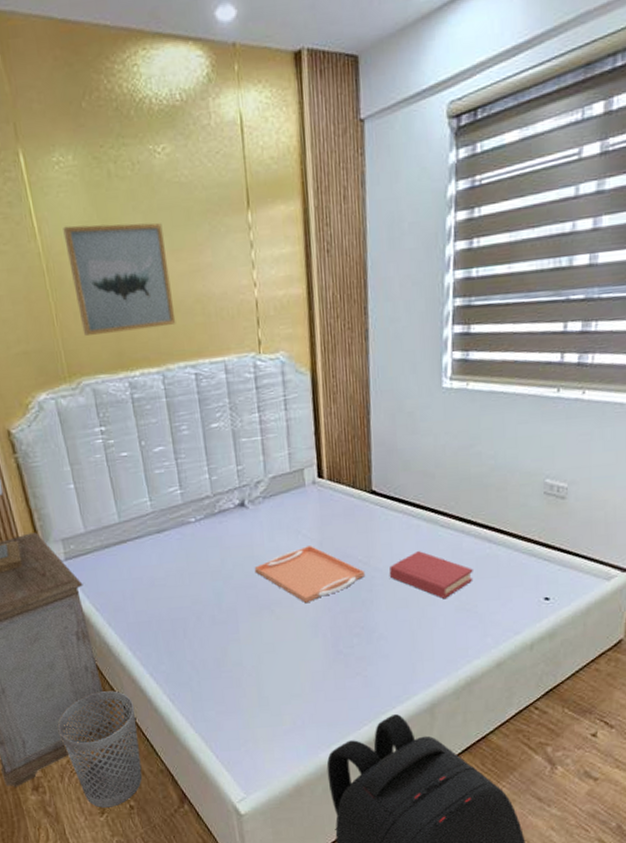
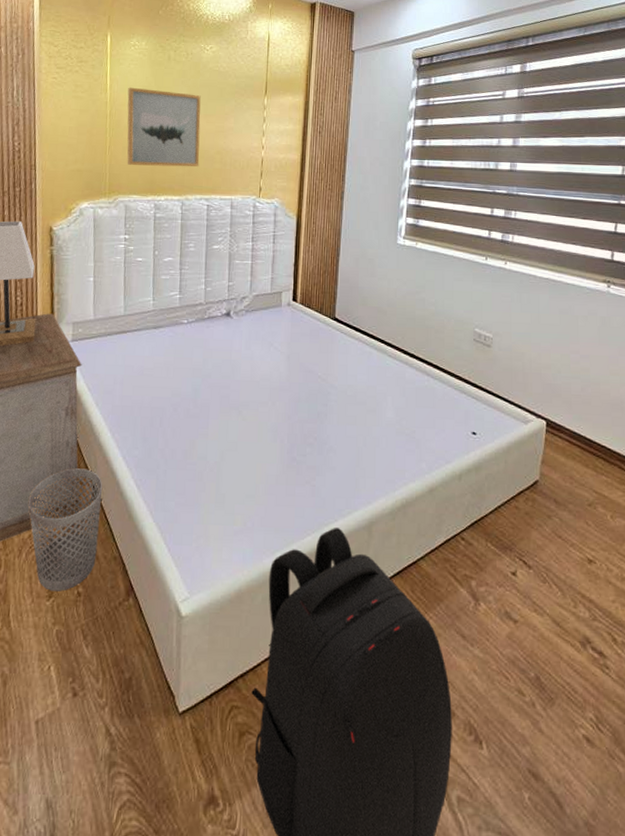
serving tray: present [254,546,366,604] -> none [230,358,323,409]
hardback book: present [389,551,473,600] -> none [342,375,413,422]

